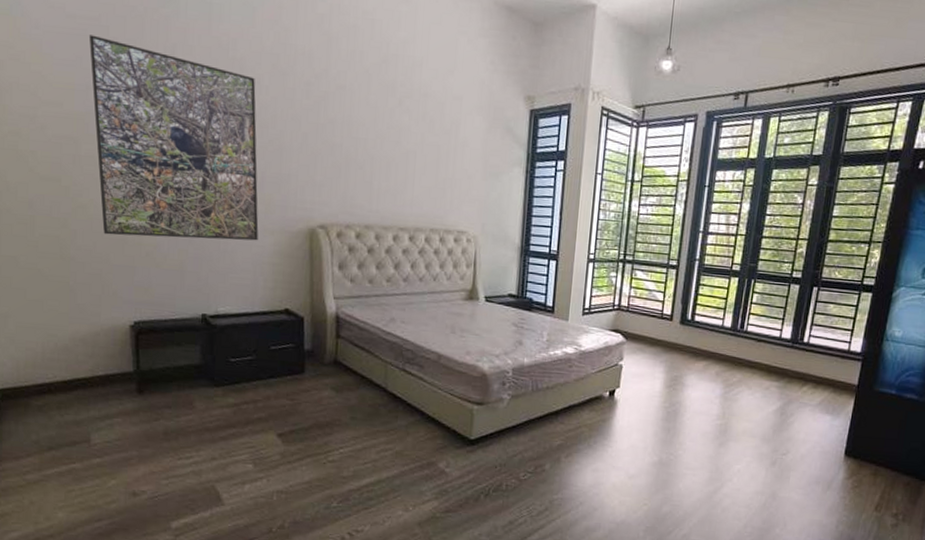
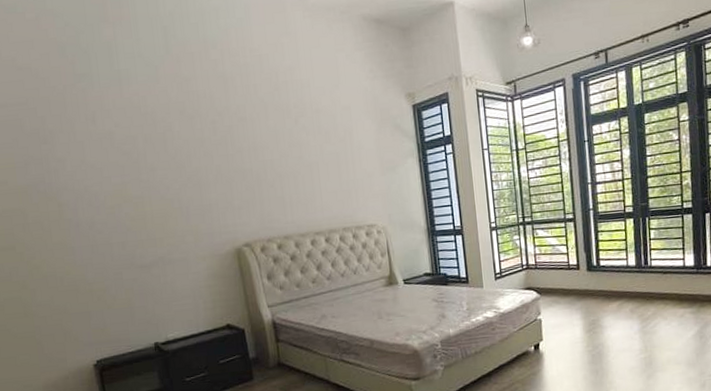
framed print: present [88,35,259,241] -> none [20,118,193,288]

